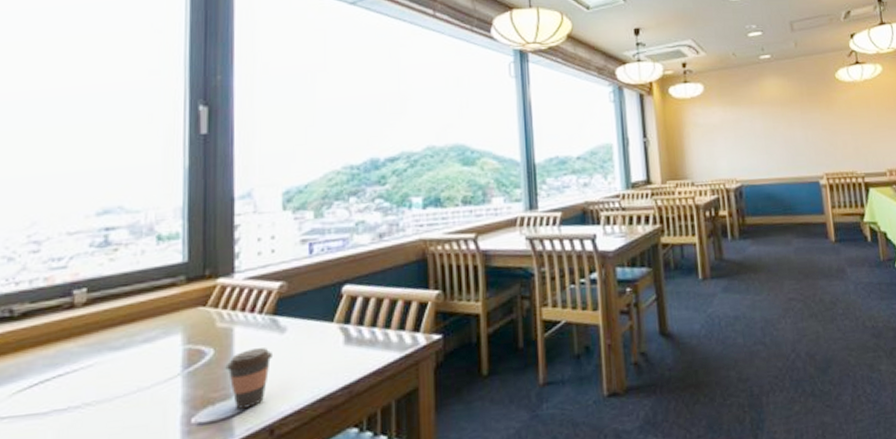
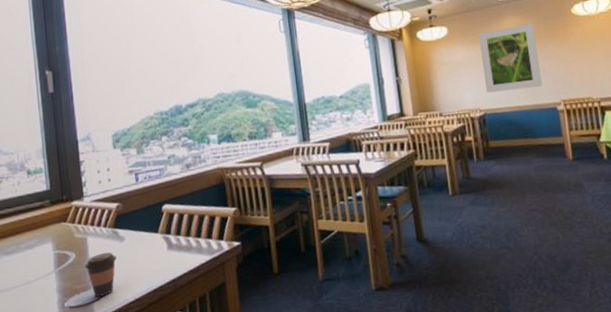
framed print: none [736,86,804,162] -> present [478,23,542,93]

